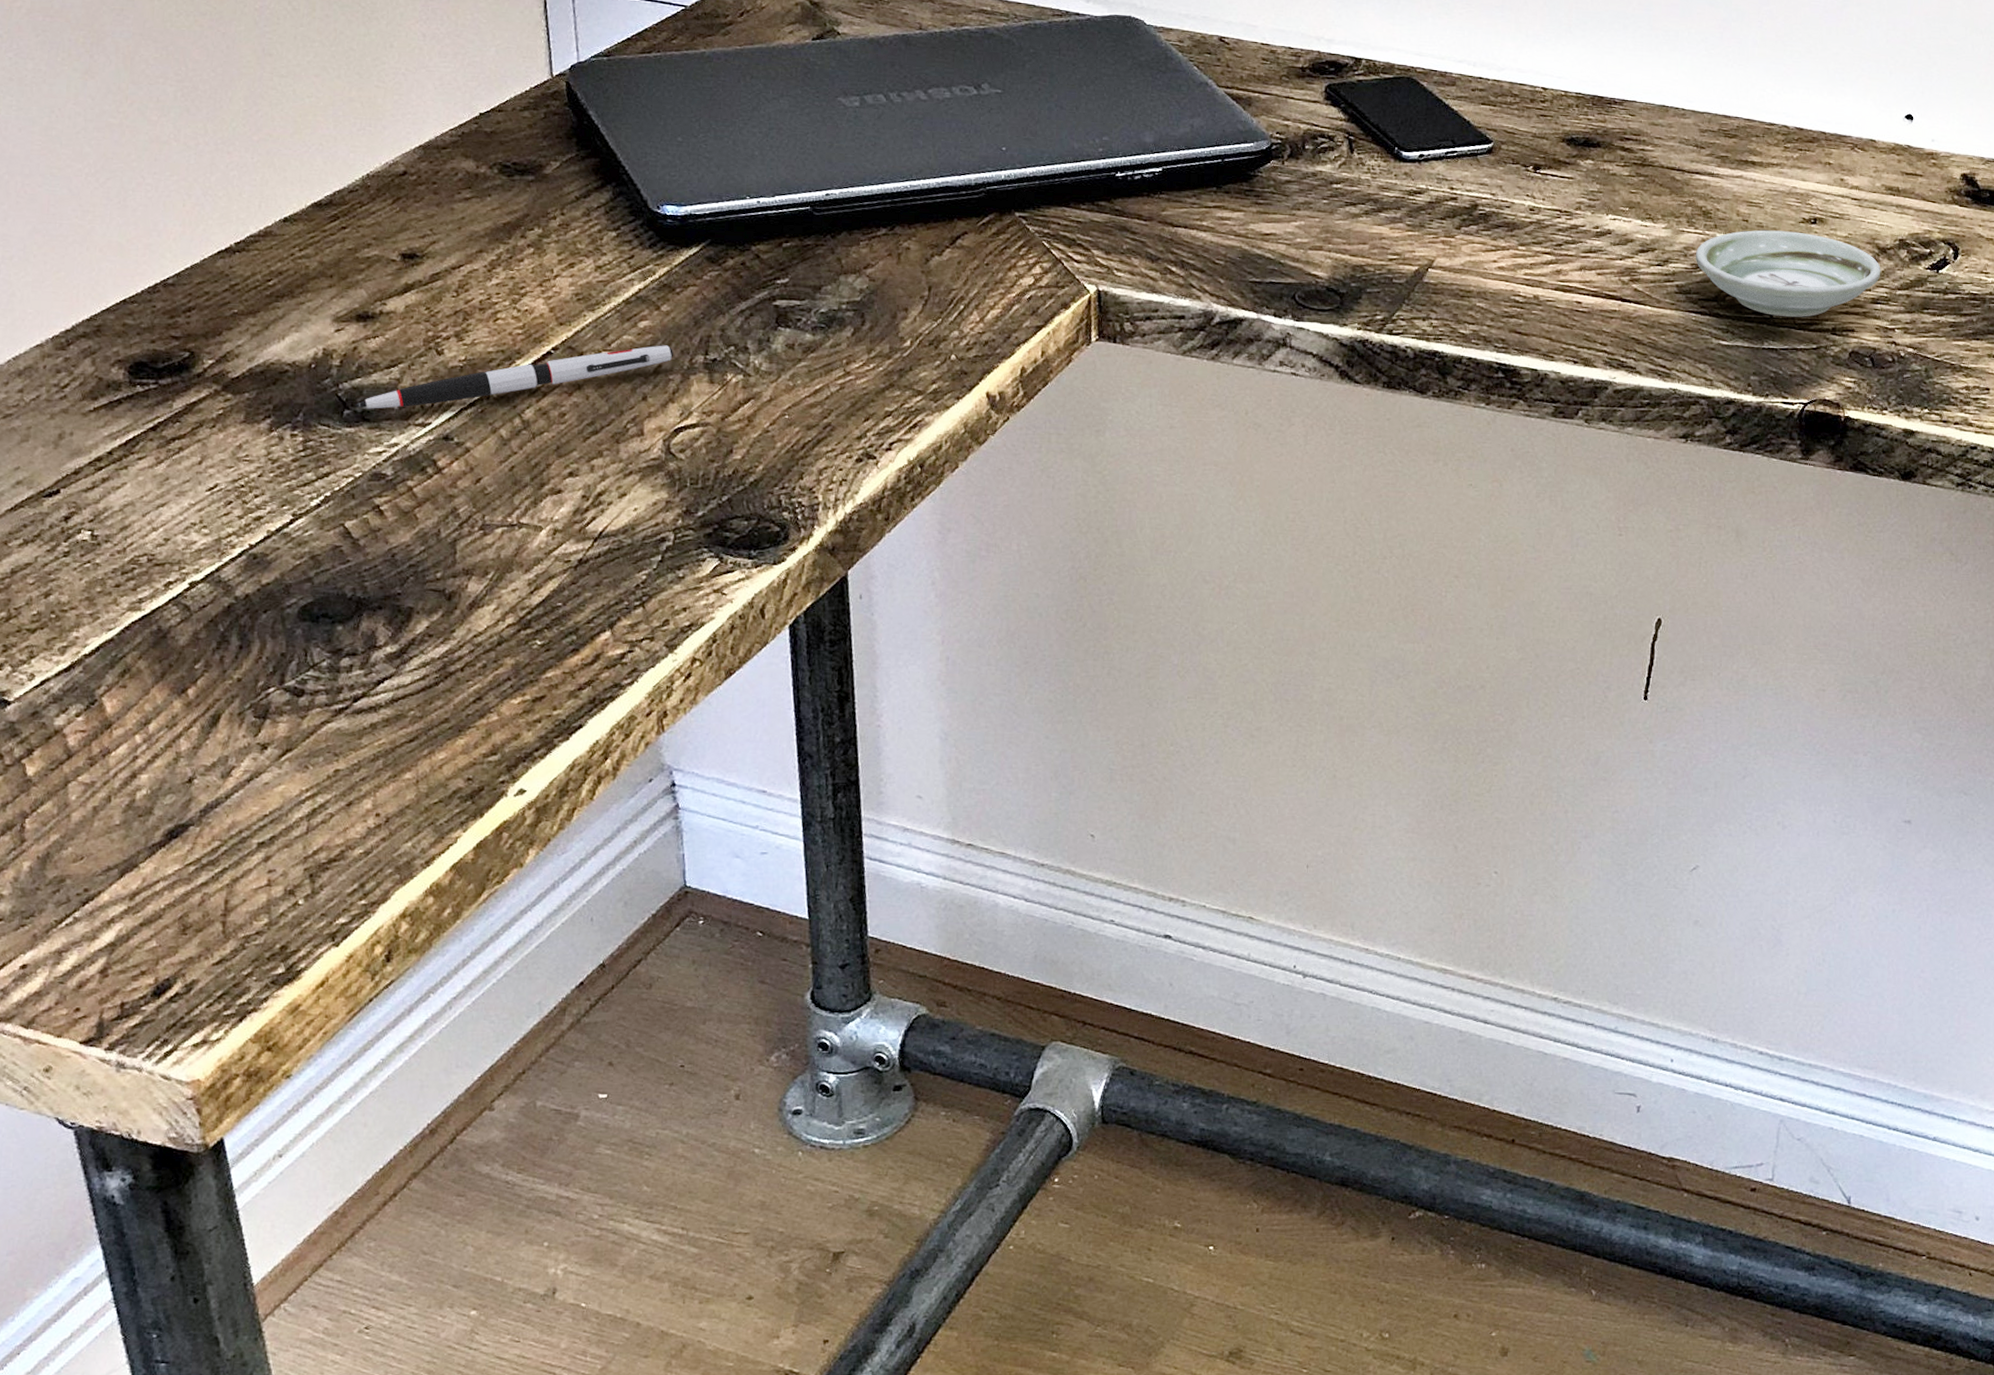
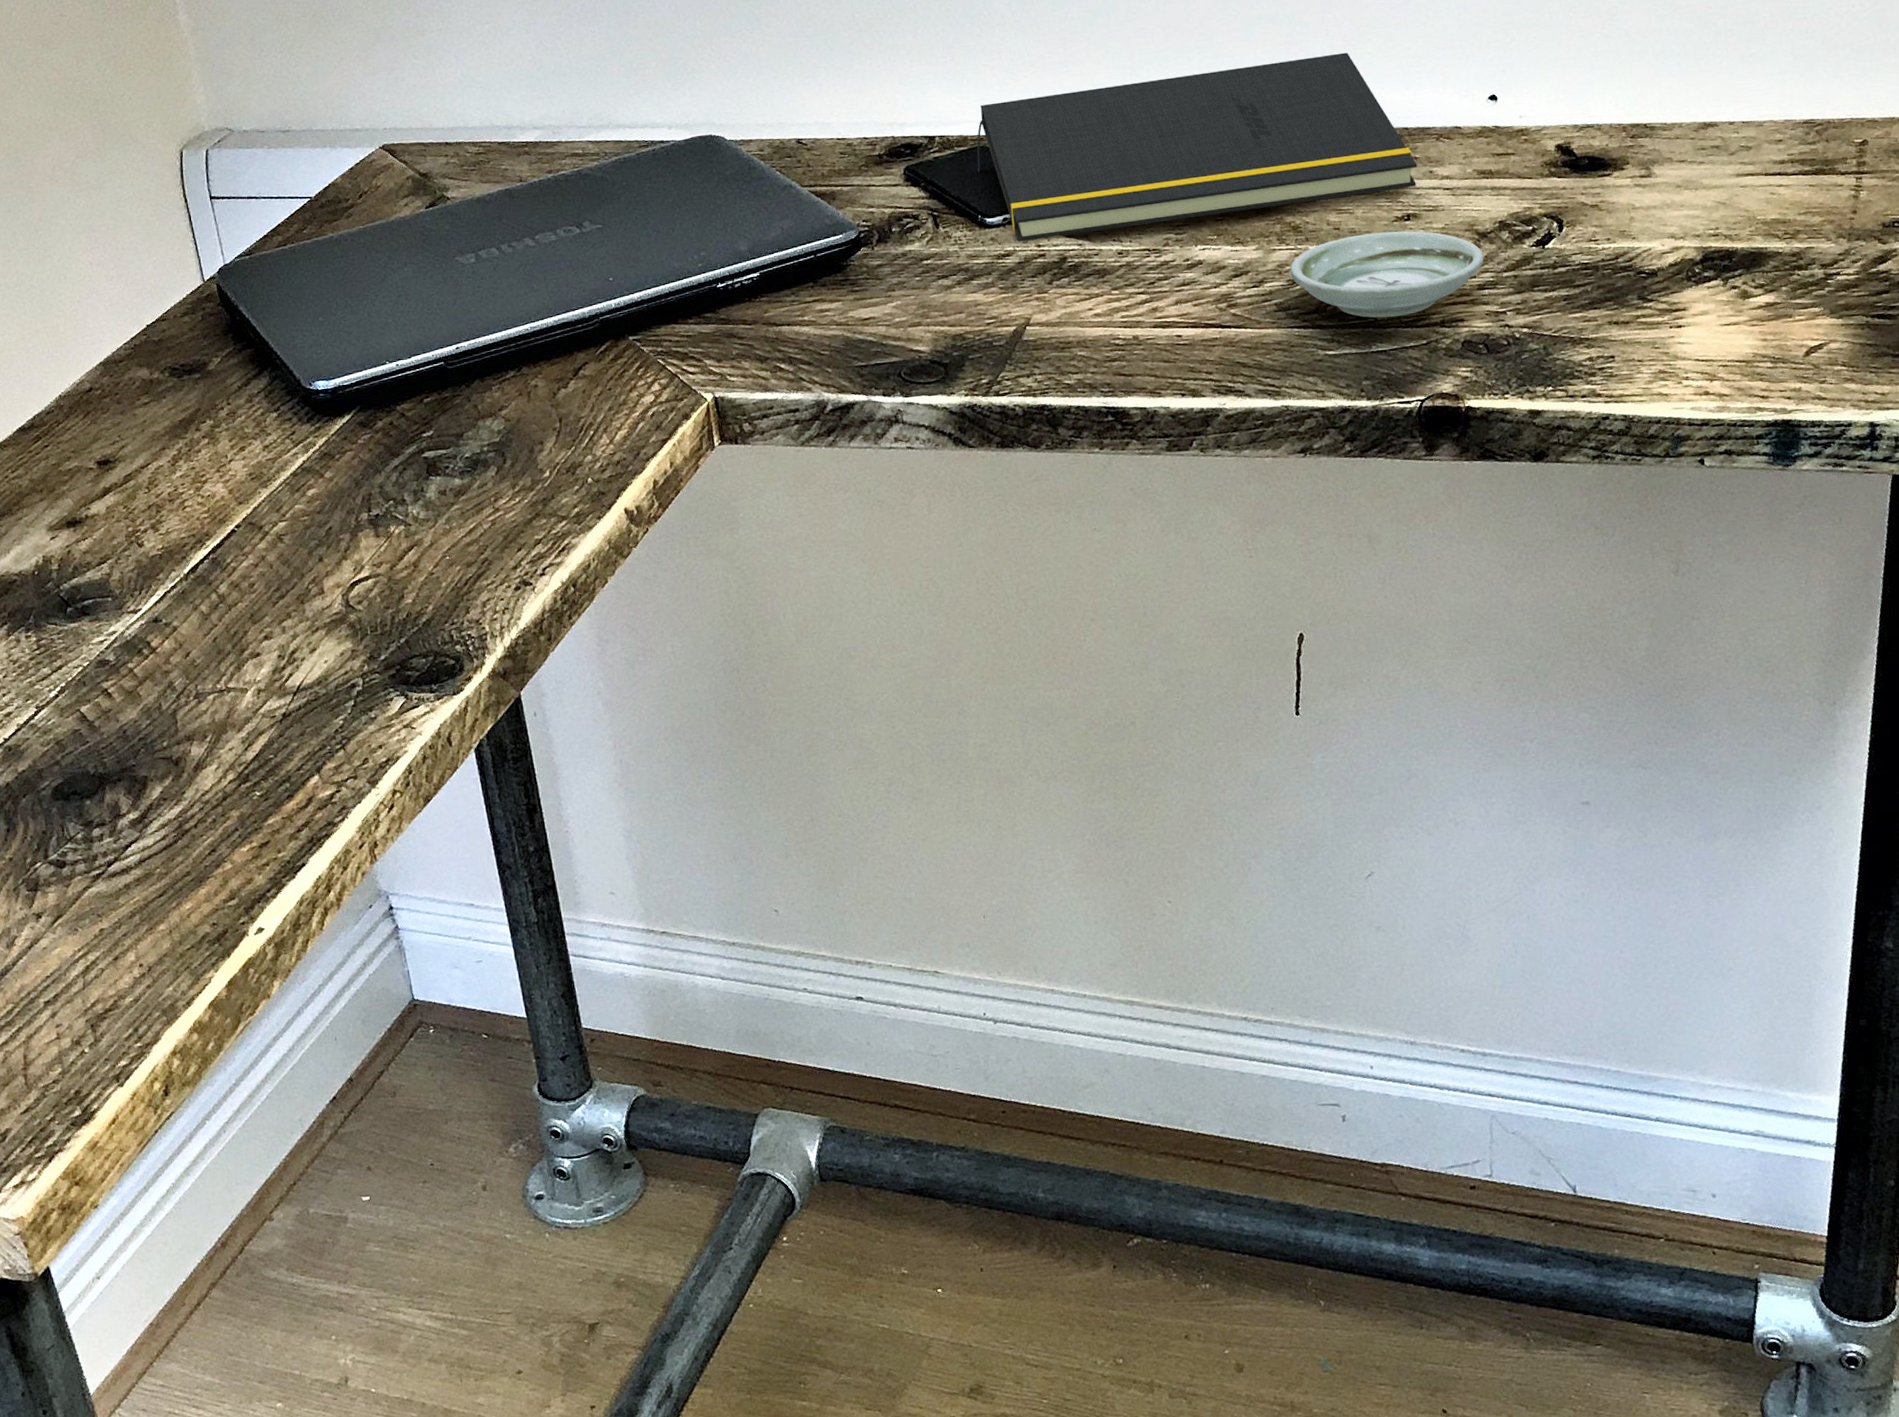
pen: present [355,345,674,409] -> none [75,508,342,604]
notepad: none [1400,35,1830,192] -> present [977,52,1418,242]

